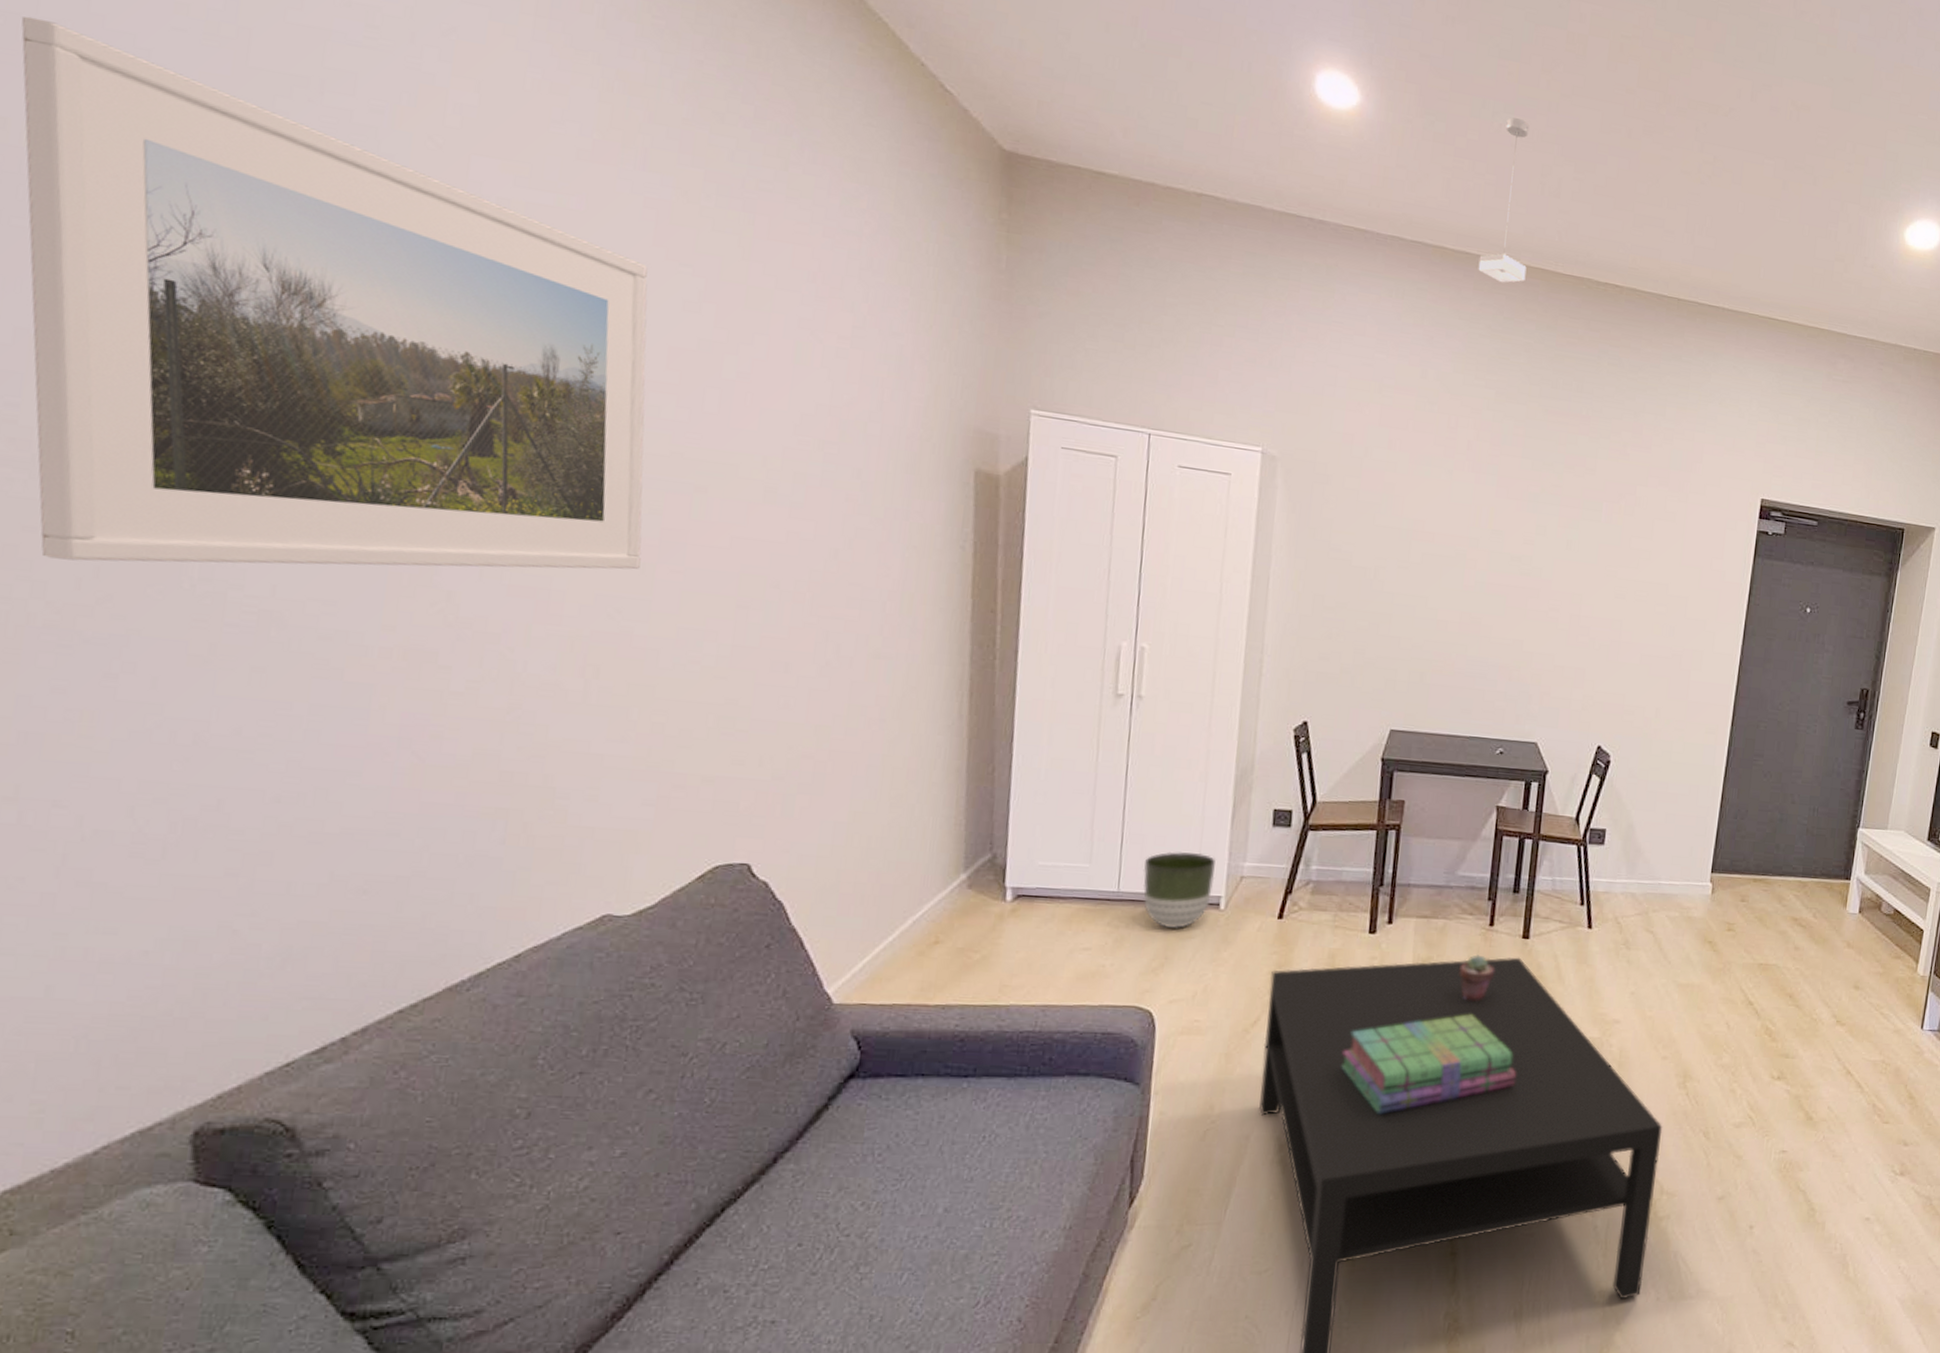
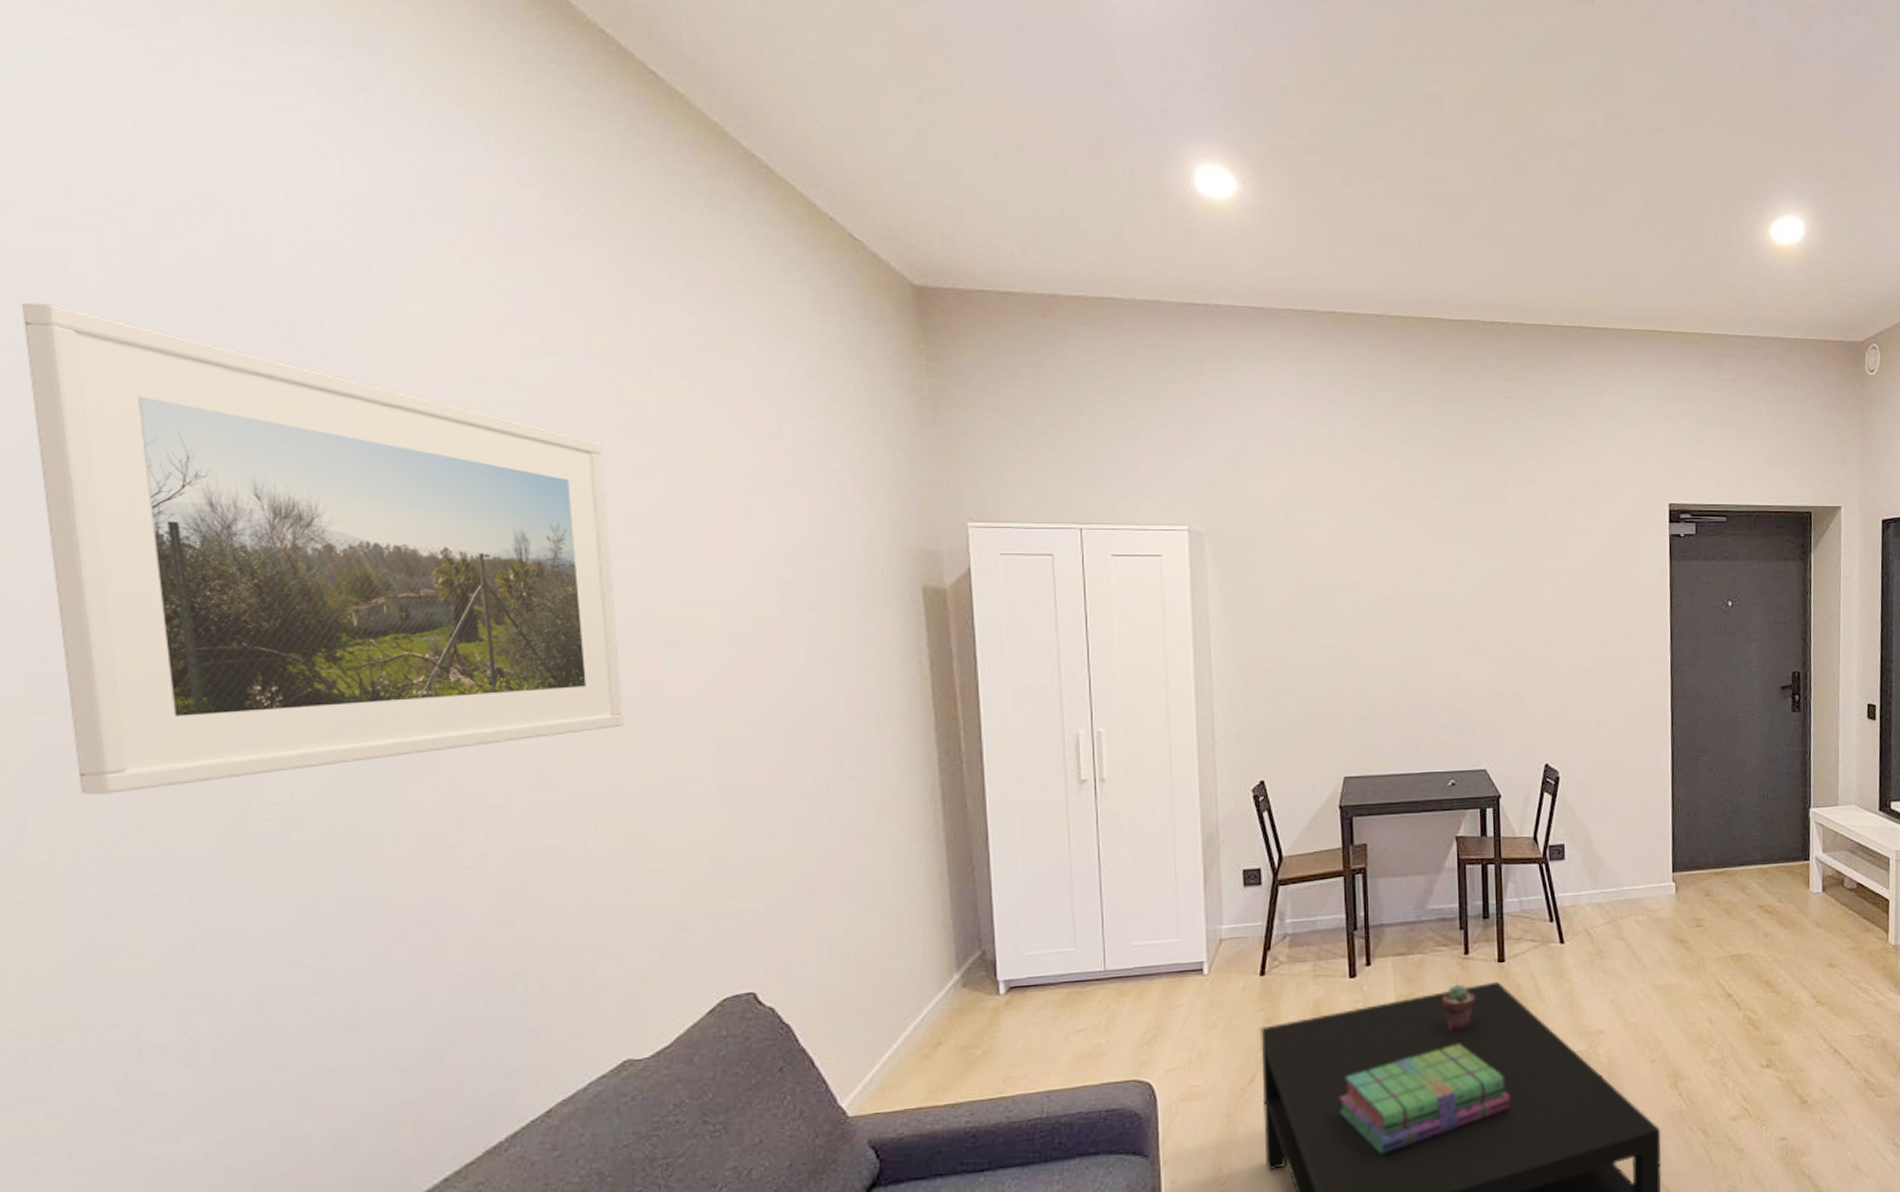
planter: present [1143,851,1215,929] -> none [1126,923,1195,1000]
pendant lamp: present [1478,117,1530,283] -> none [1369,181,1415,337]

